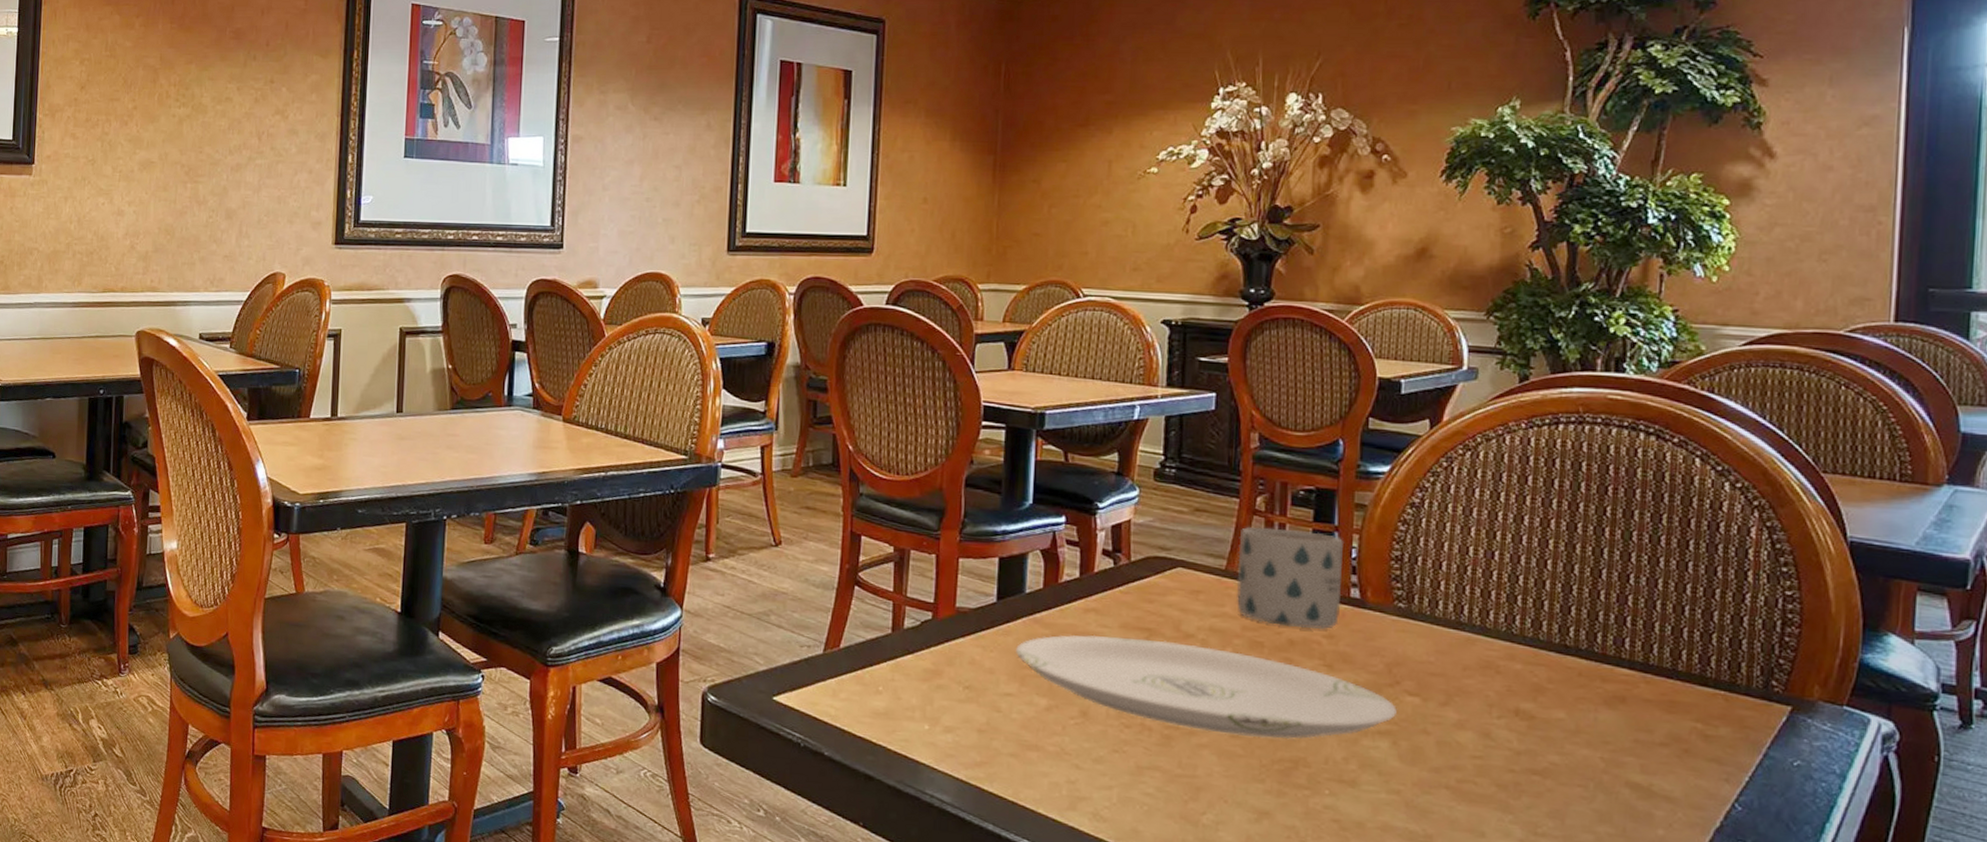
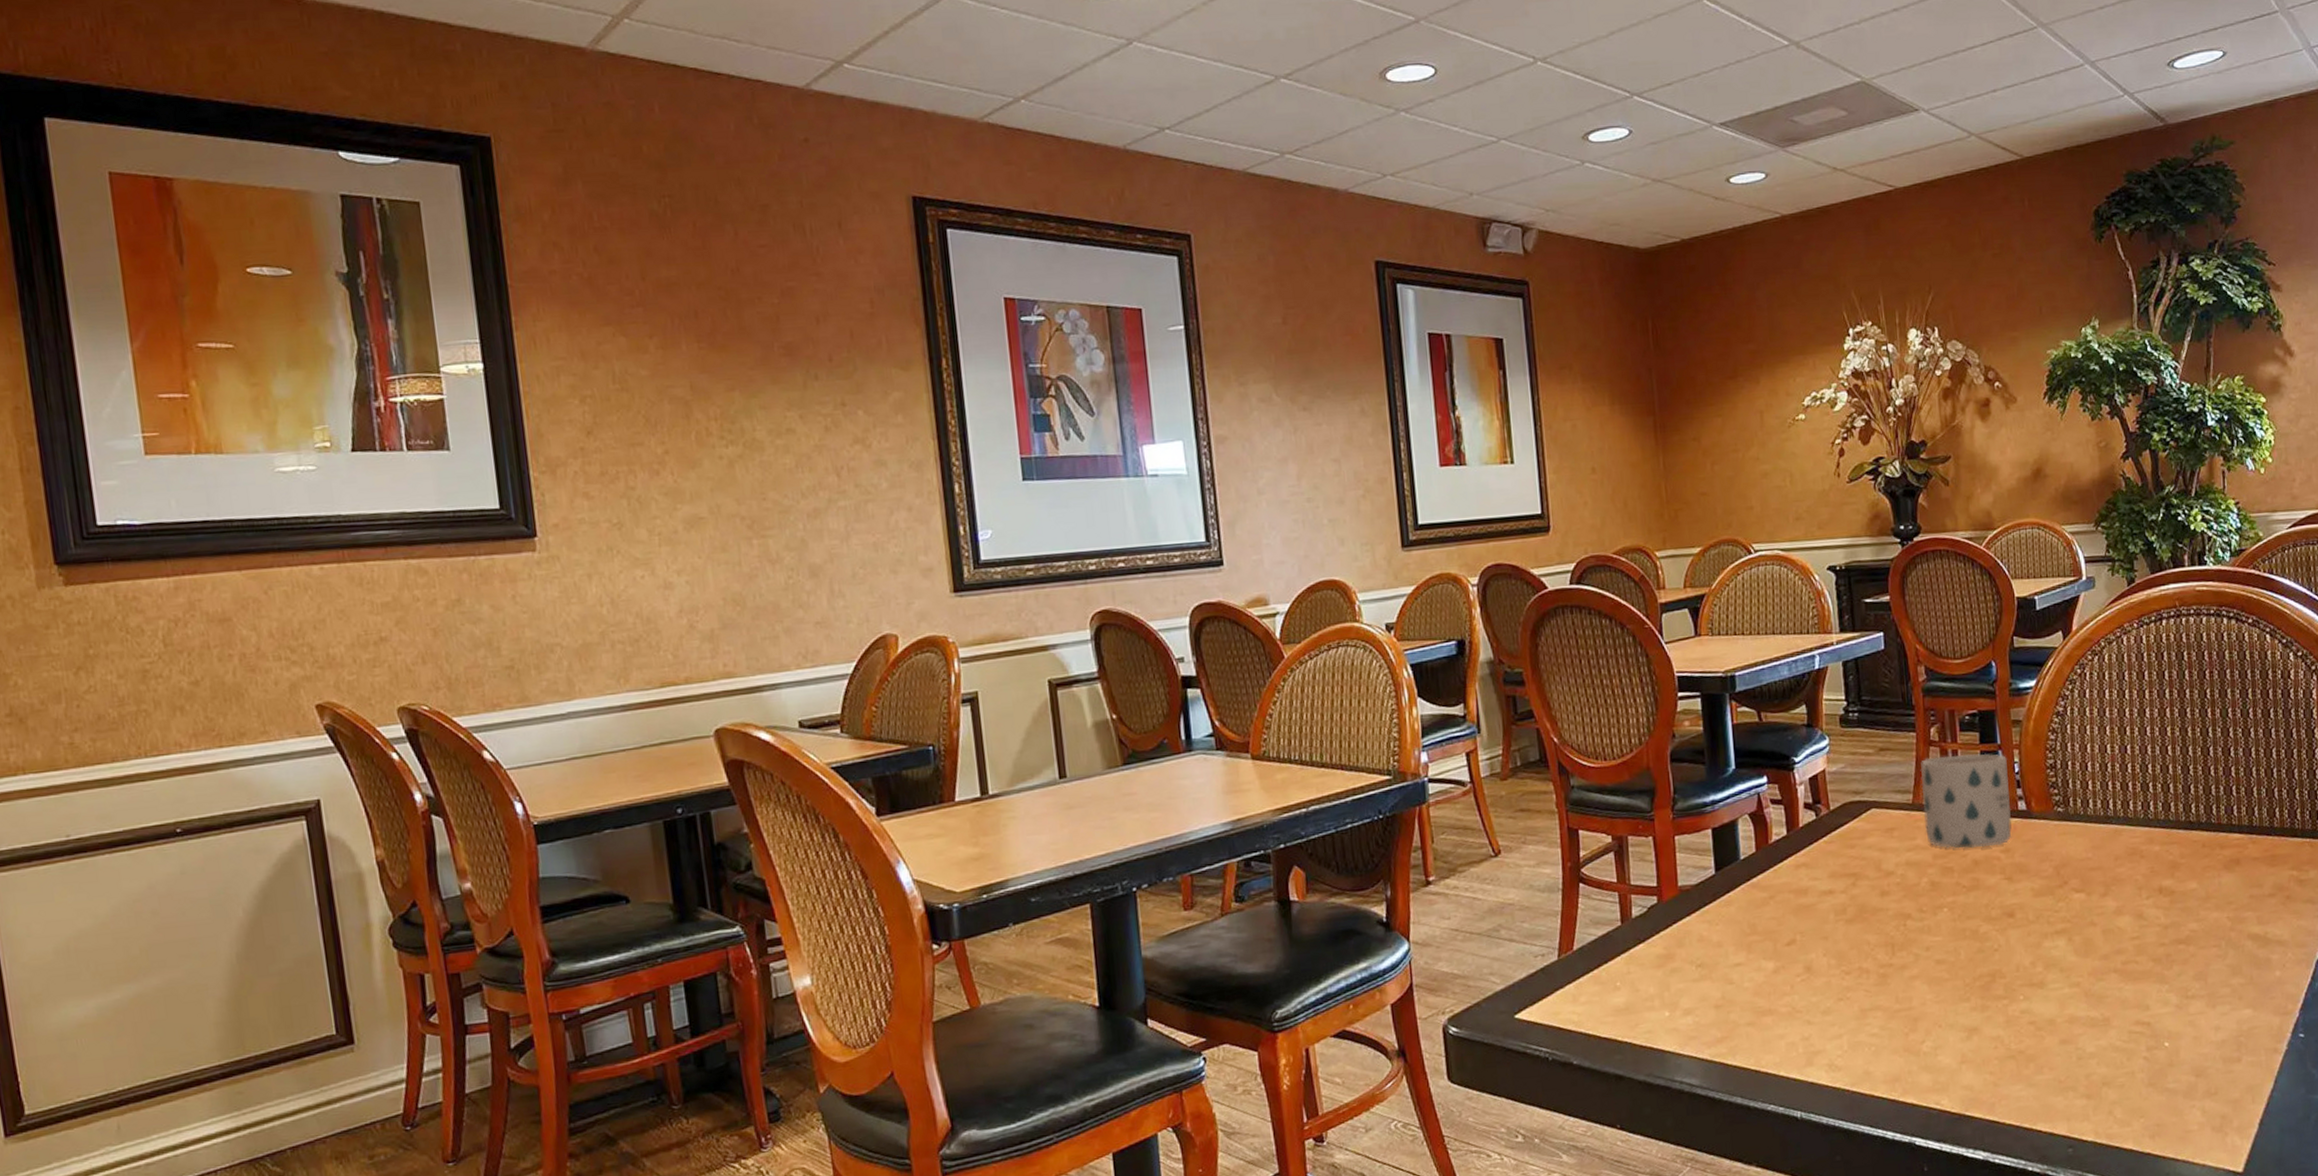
plate: present [1016,634,1397,739] -> none [1739,881,2068,964]

